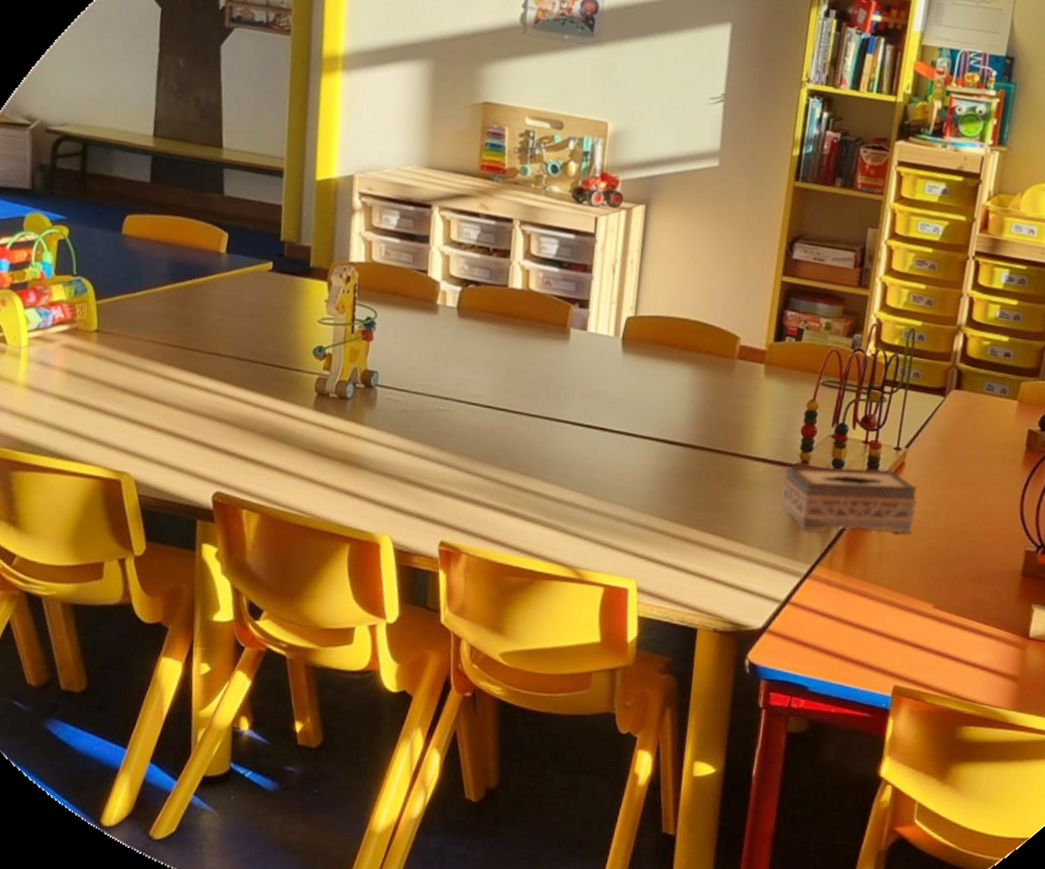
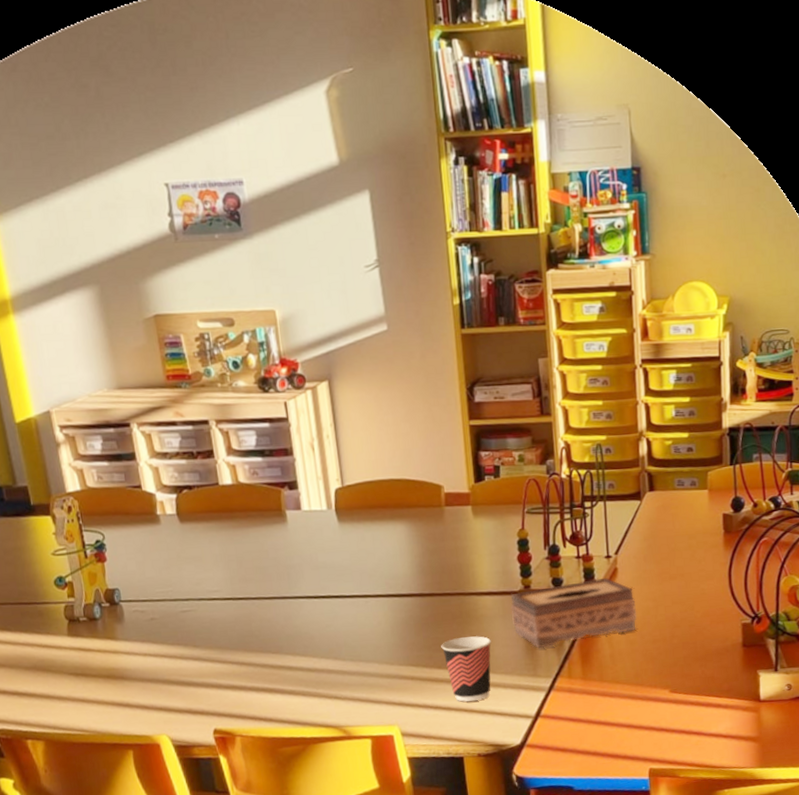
cup: none [700,500,755,572] -> present [441,636,491,702]

